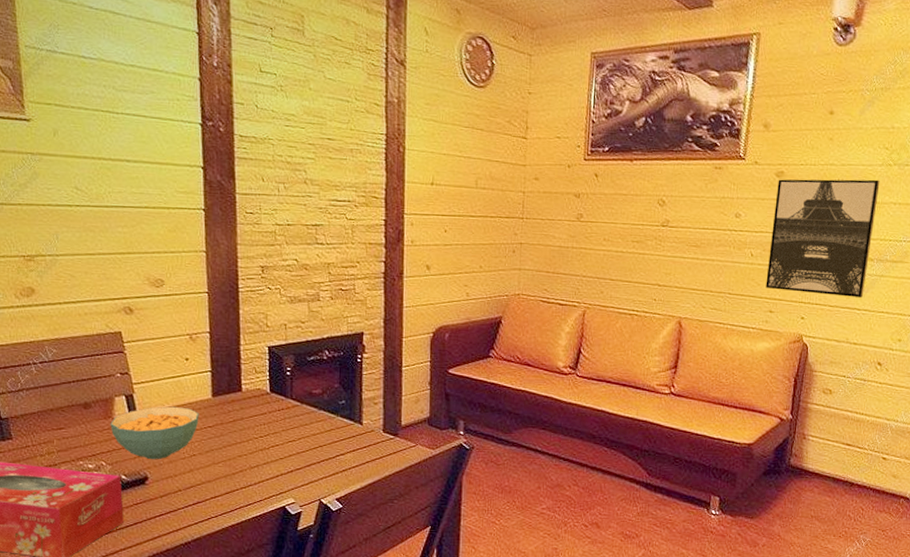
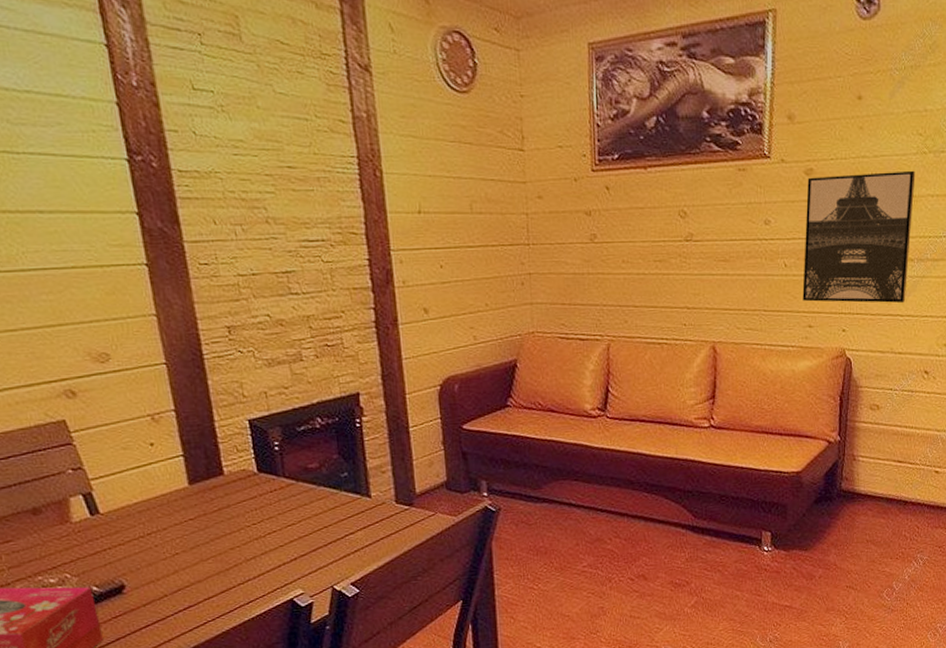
cereal bowl: present [110,406,199,460] -> none [68,500,177,565]

